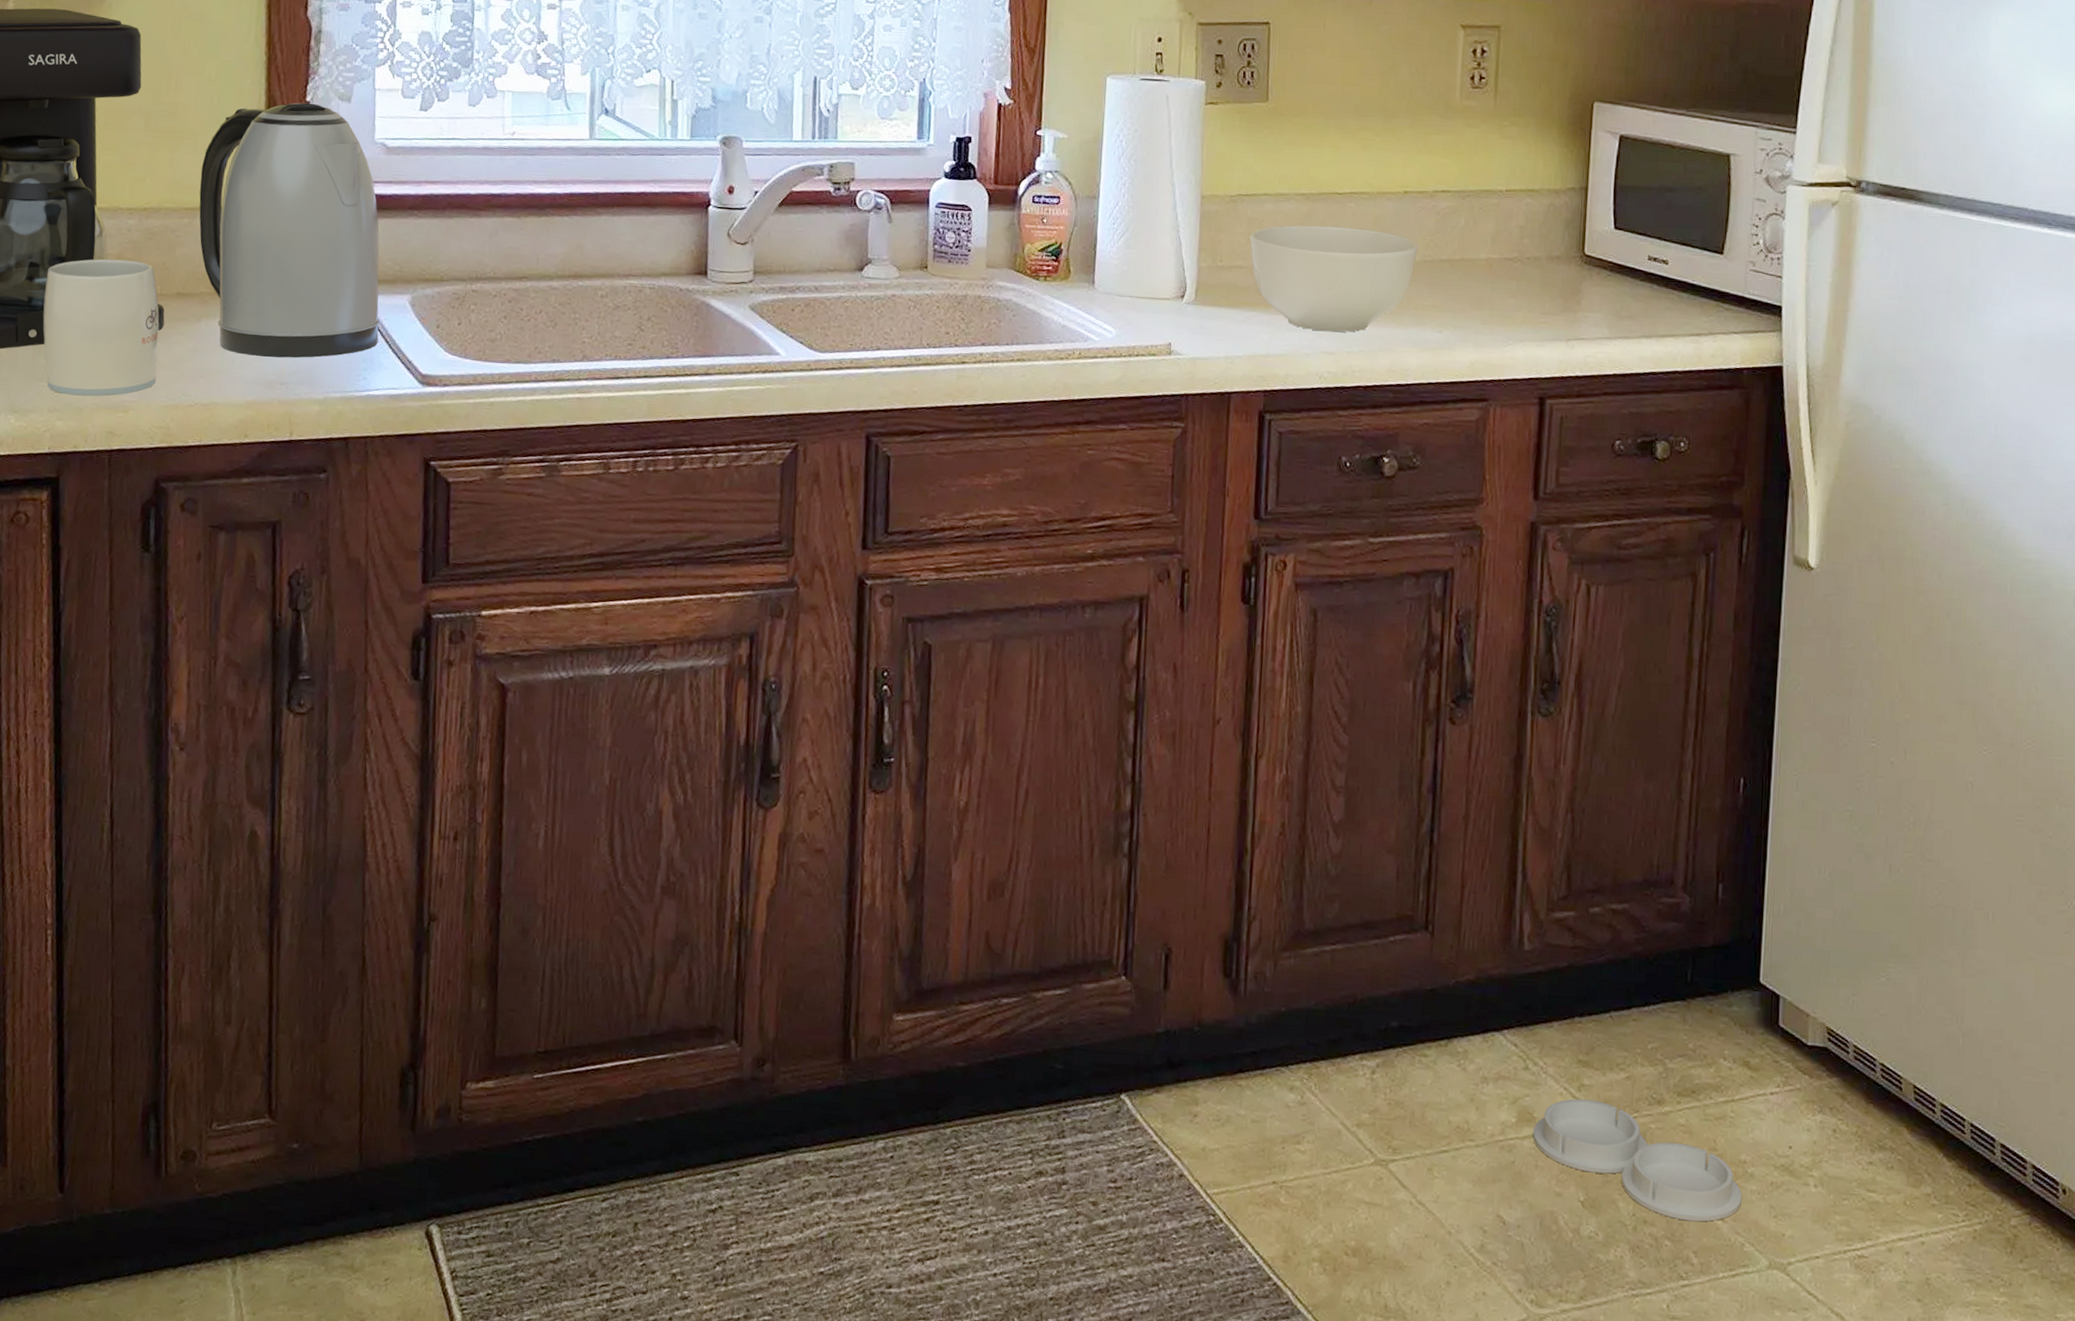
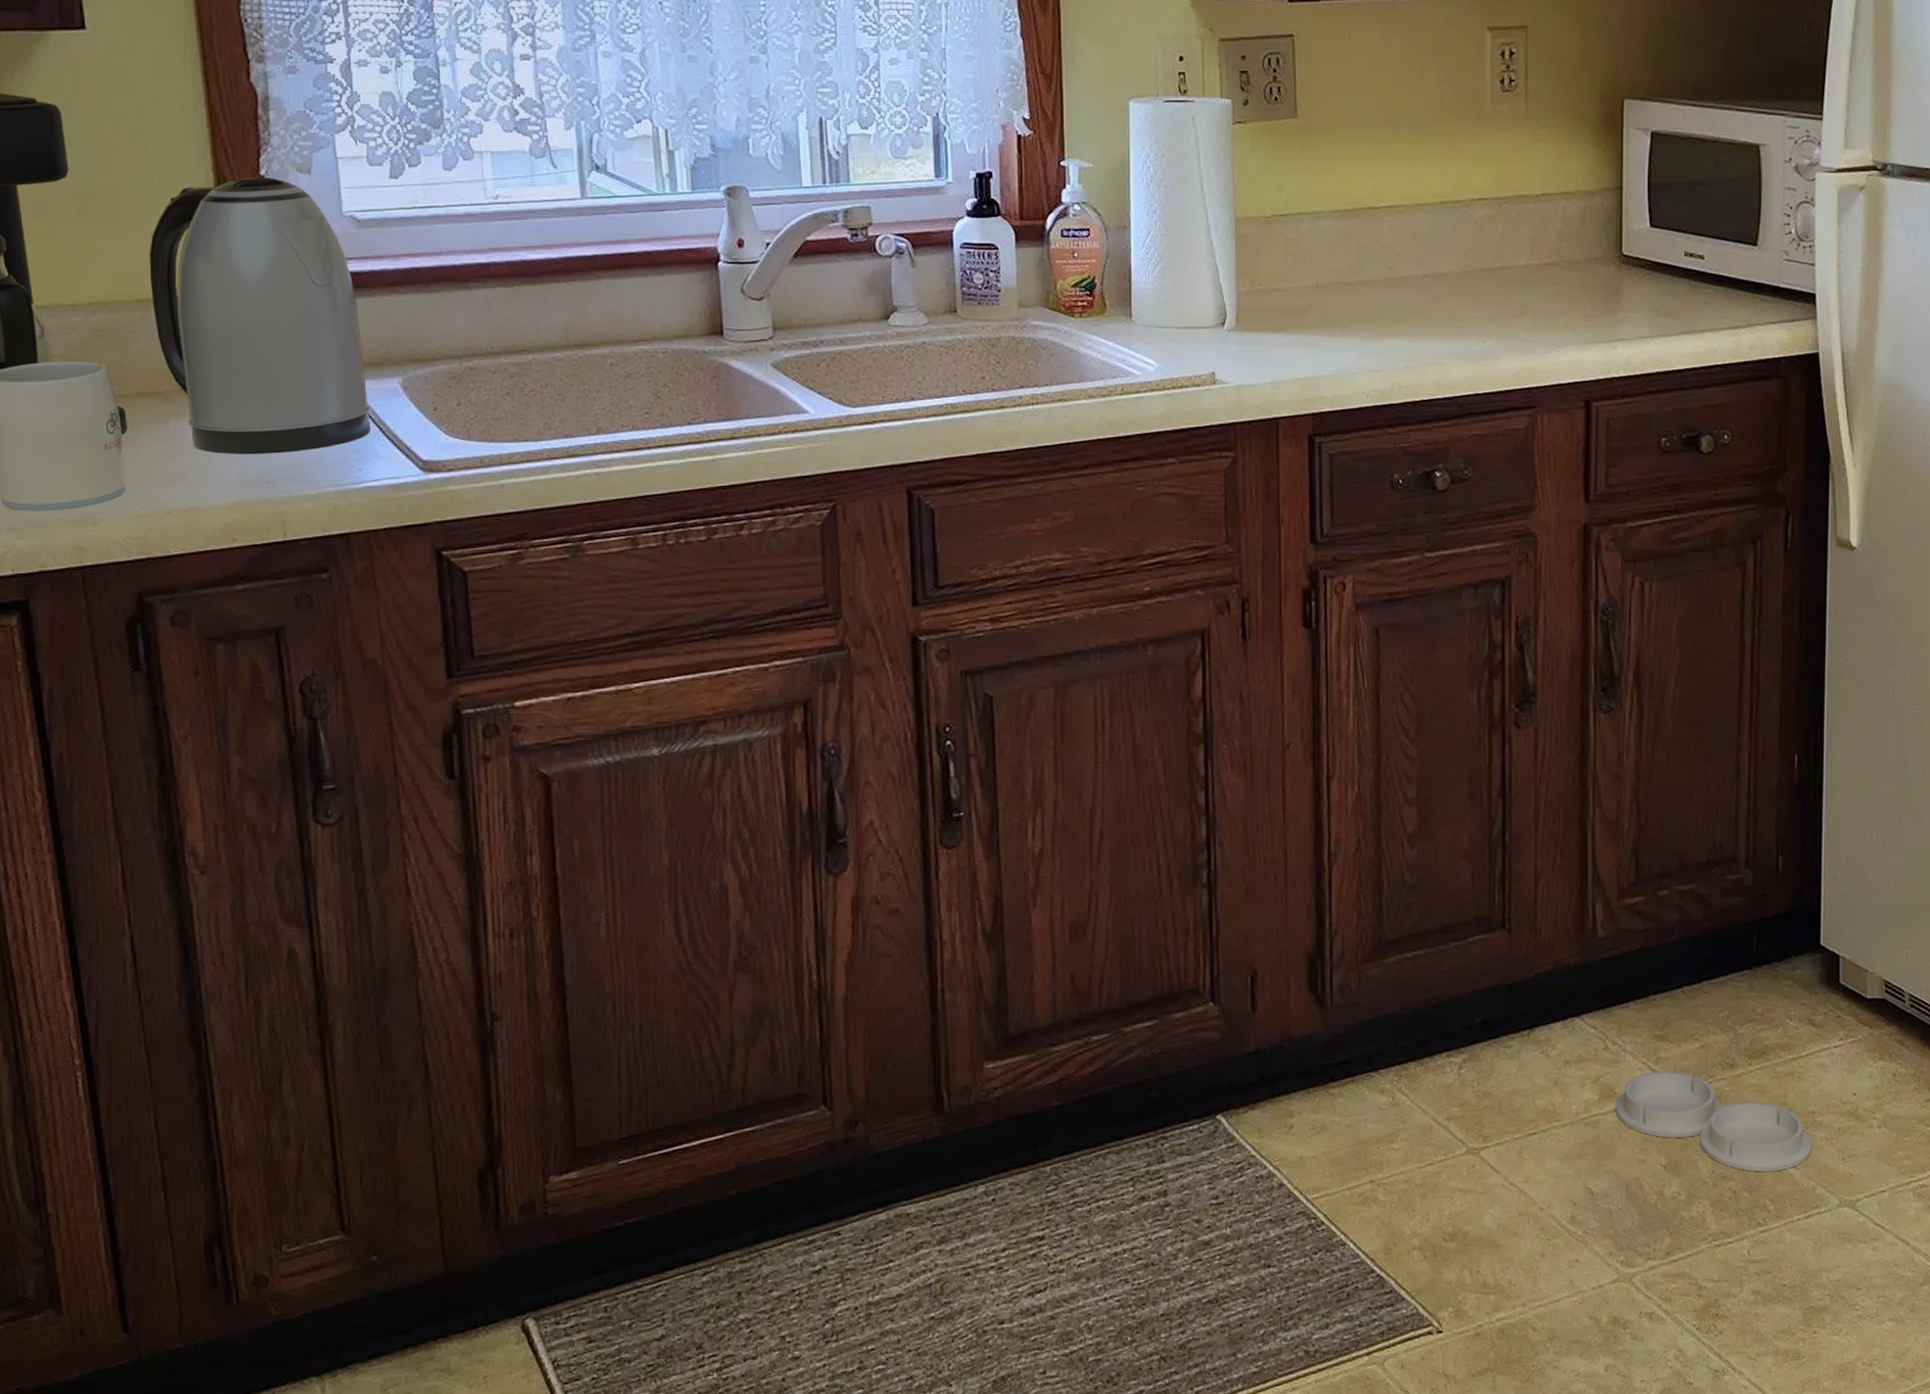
bowl: present [1249,225,1420,333] -> none [1287,241,1459,350]

